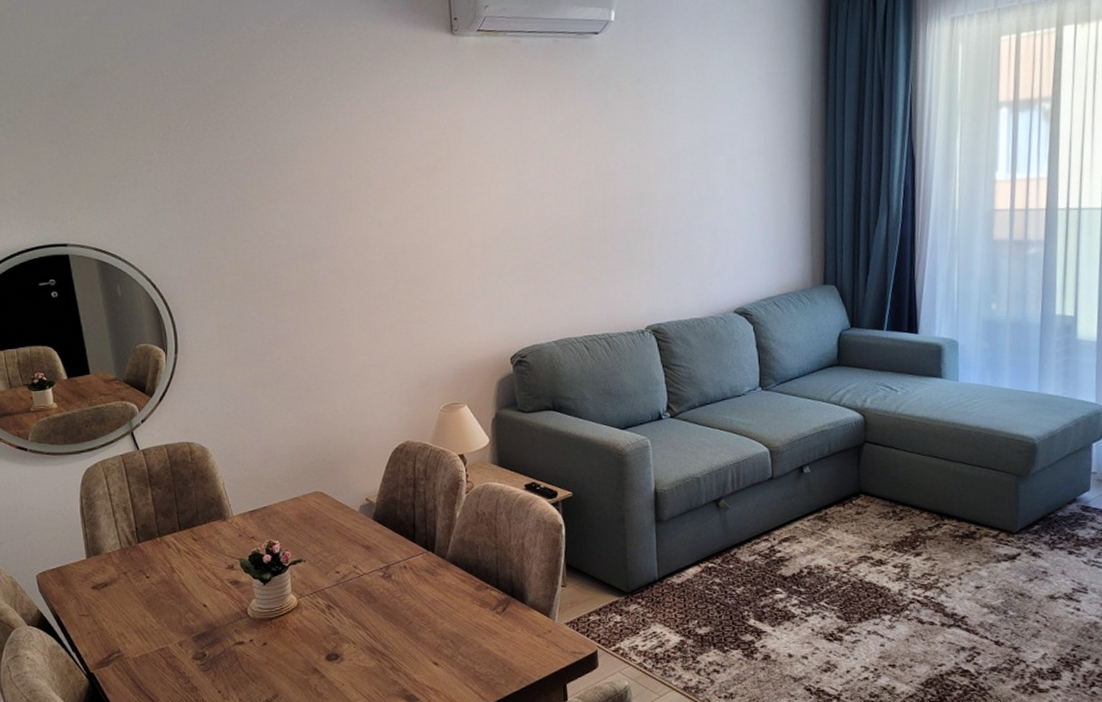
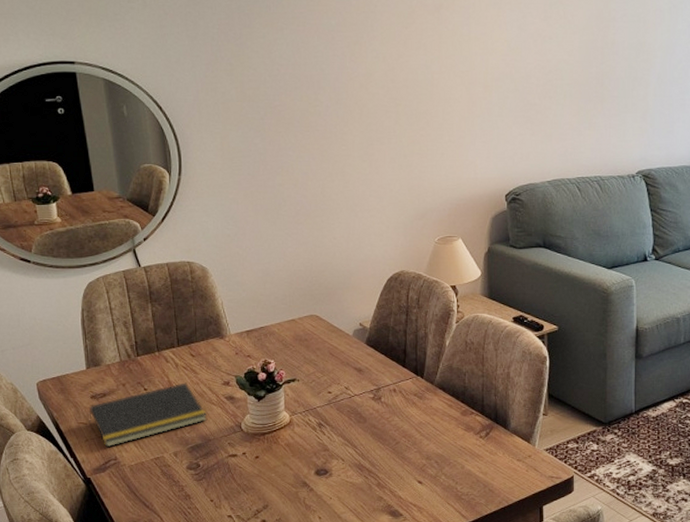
notepad: none [90,568,212,640] -> present [89,382,207,448]

